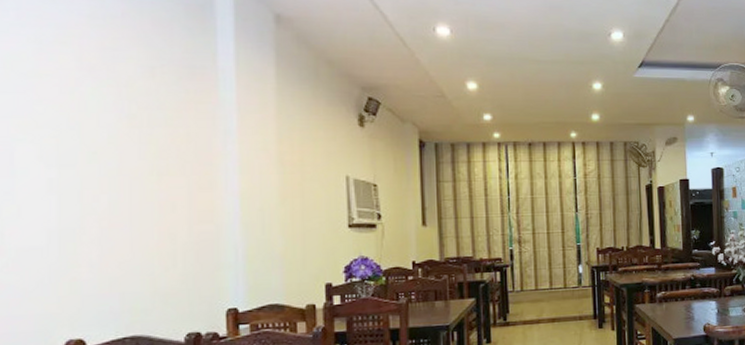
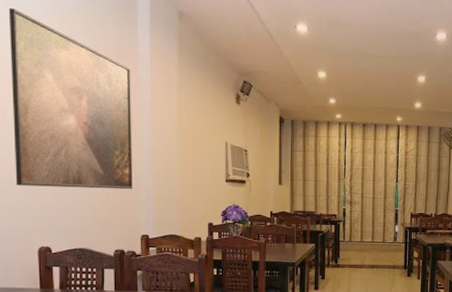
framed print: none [20,14,212,256] -> present [8,8,132,190]

